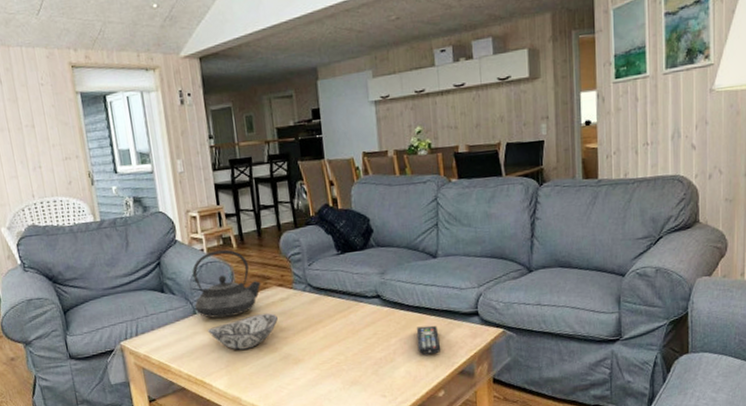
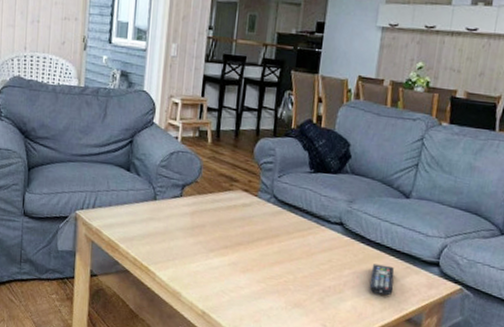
teapot: present [192,249,261,318] -> none [157,141,227,211]
decorative bowl: present [207,312,278,350] -> none [163,214,236,247]

